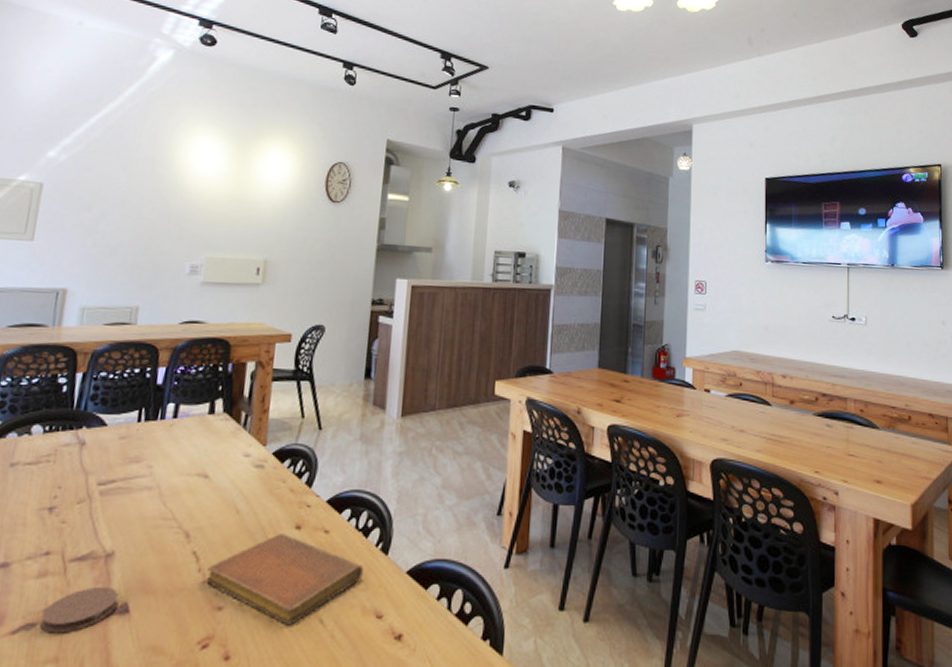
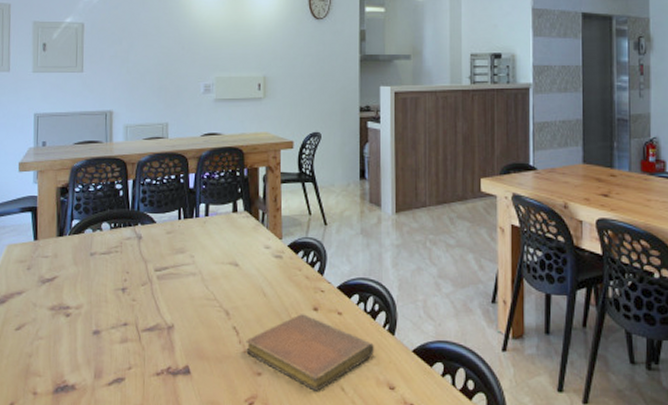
coaster: present [40,586,119,633] -> none [128,351,181,387]

